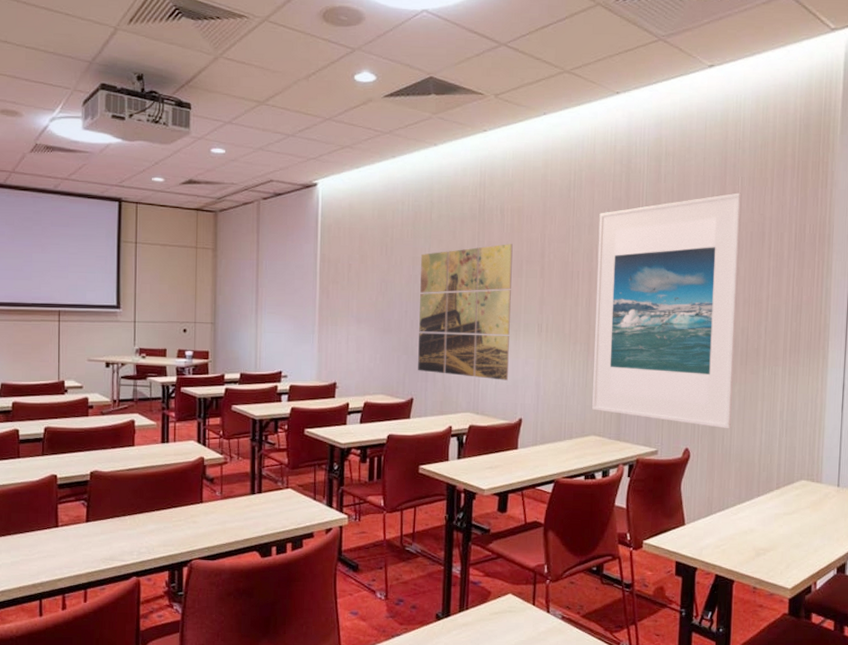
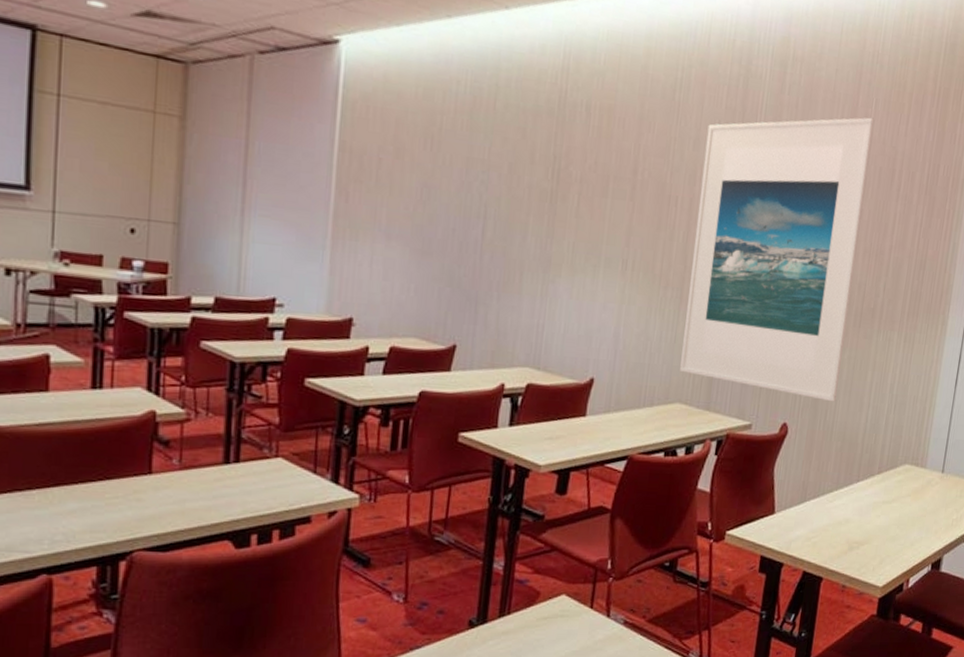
wall art: present [418,244,513,381] -> none [465,151,599,329]

